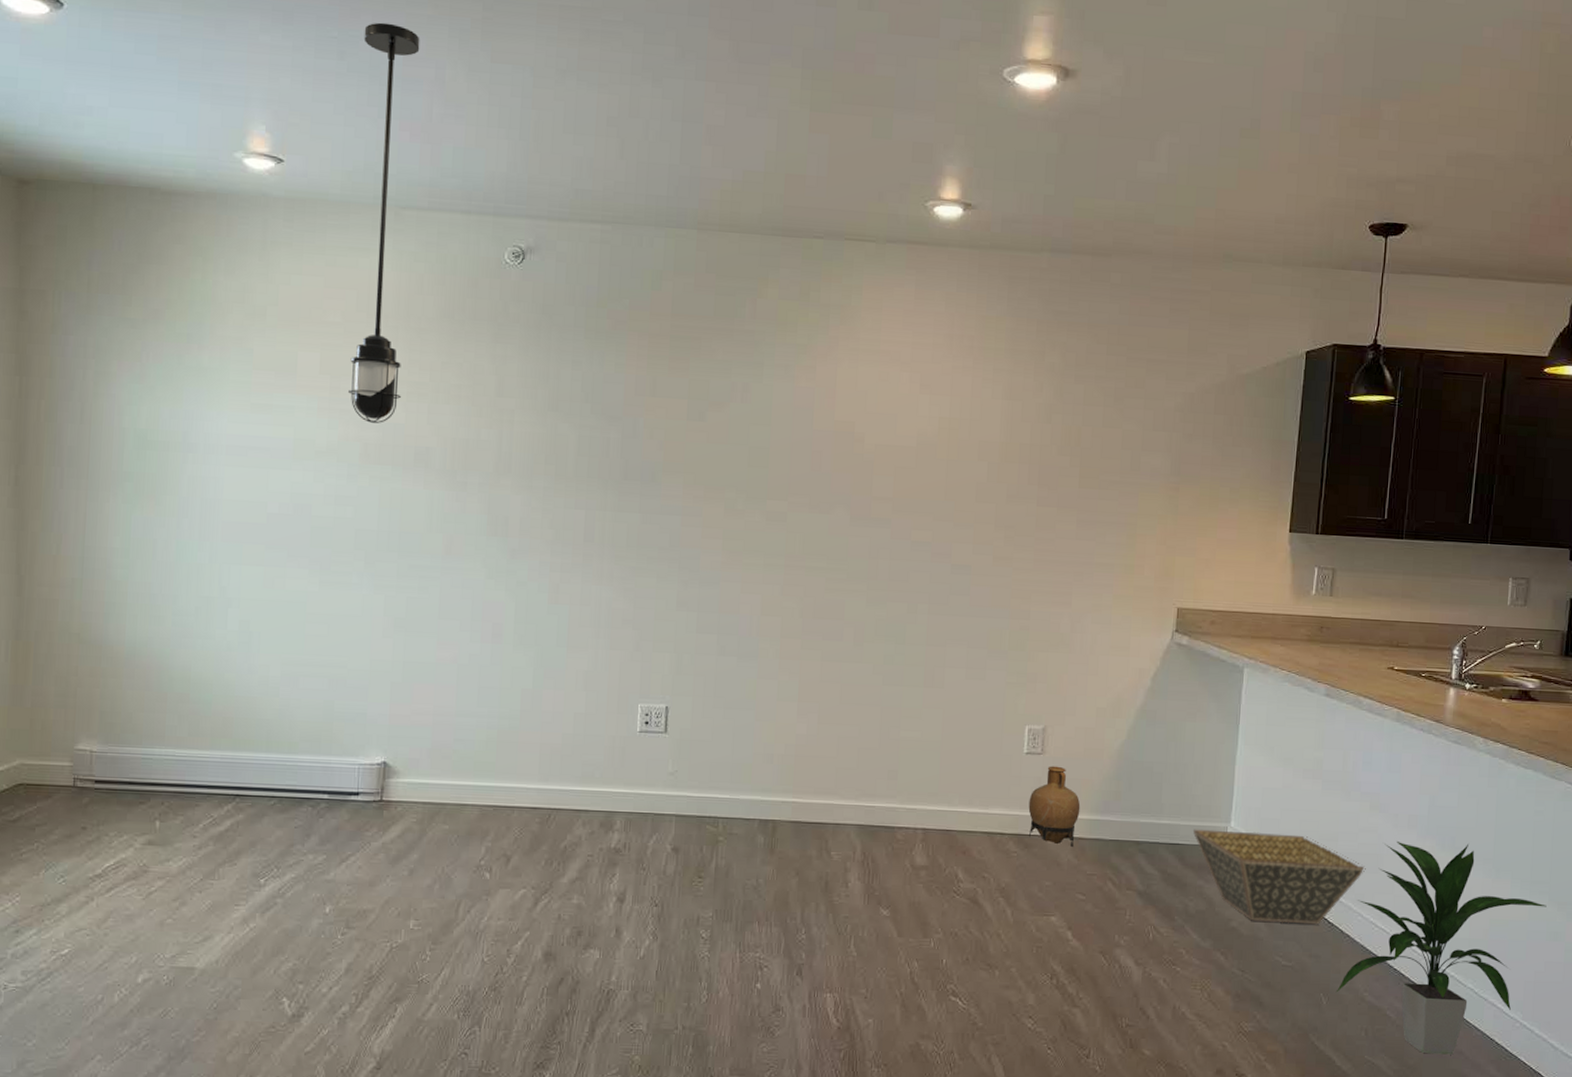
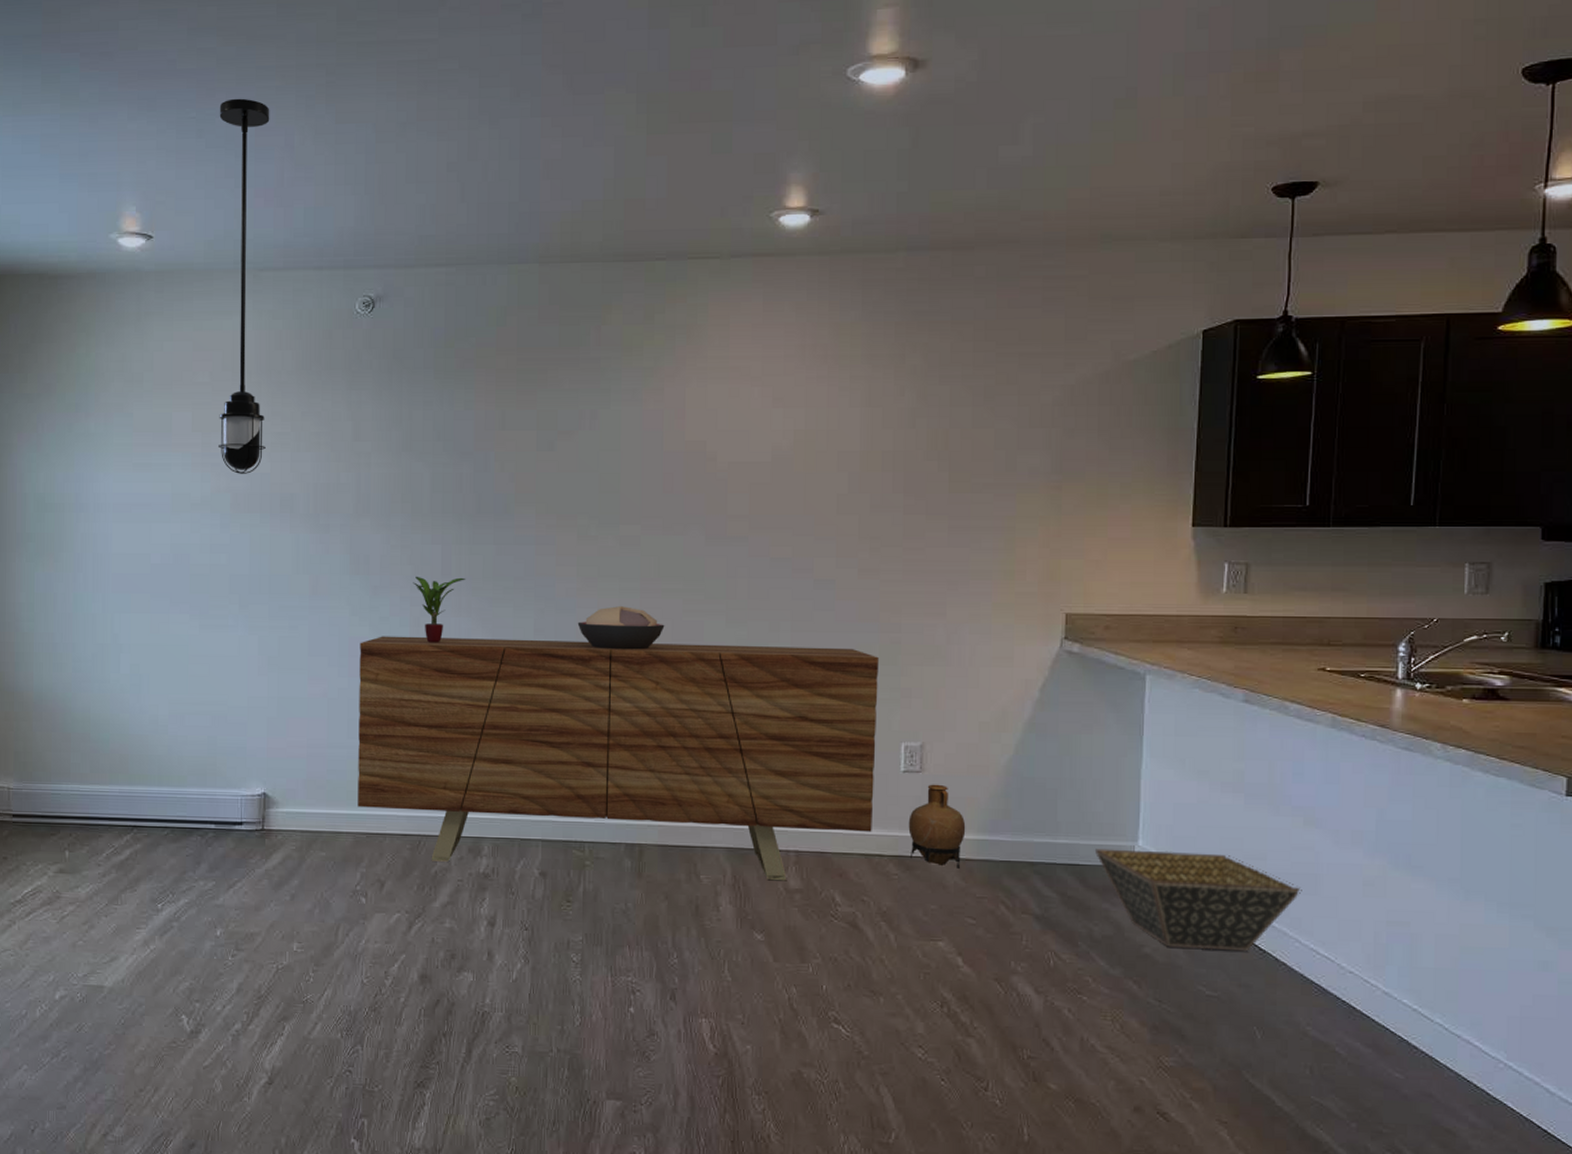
sideboard: none [485,601,1008,858] -> present [358,636,879,881]
potted plant: none [553,540,609,611] -> present [413,576,466,643]
decorative bowl: none [720,581,807,627] -> present [577,606,665,650]
indoor plant: present [1335,840,1547,1055] -> none [1272,859,1532,1098]

